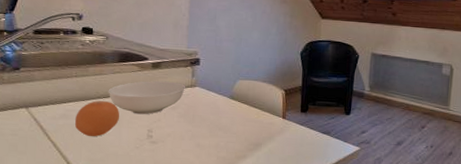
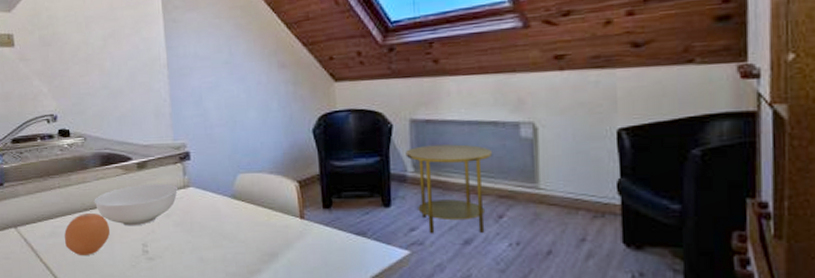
side table: none [365,73,424,137] -> present [405,144,493,234]

